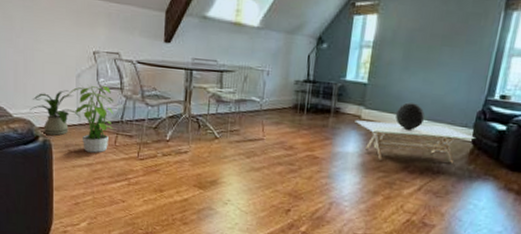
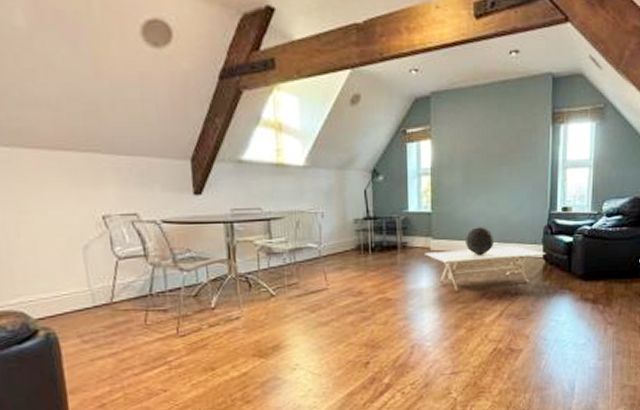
house plant: present [29,90,80,136] -> none [20,267,94,326]
potted plant: present [65,83,114,153] -> none [70,255,142,339]

